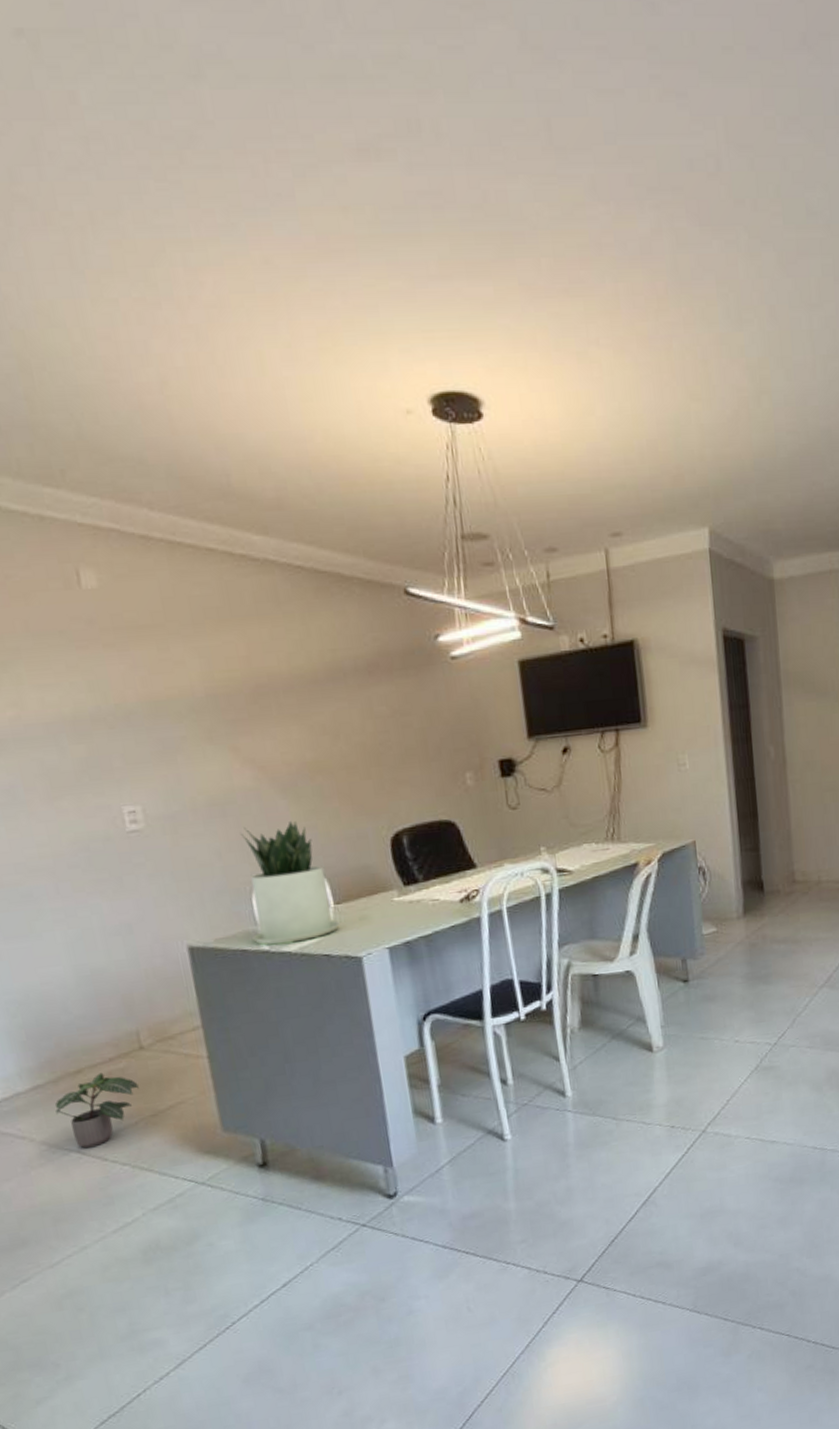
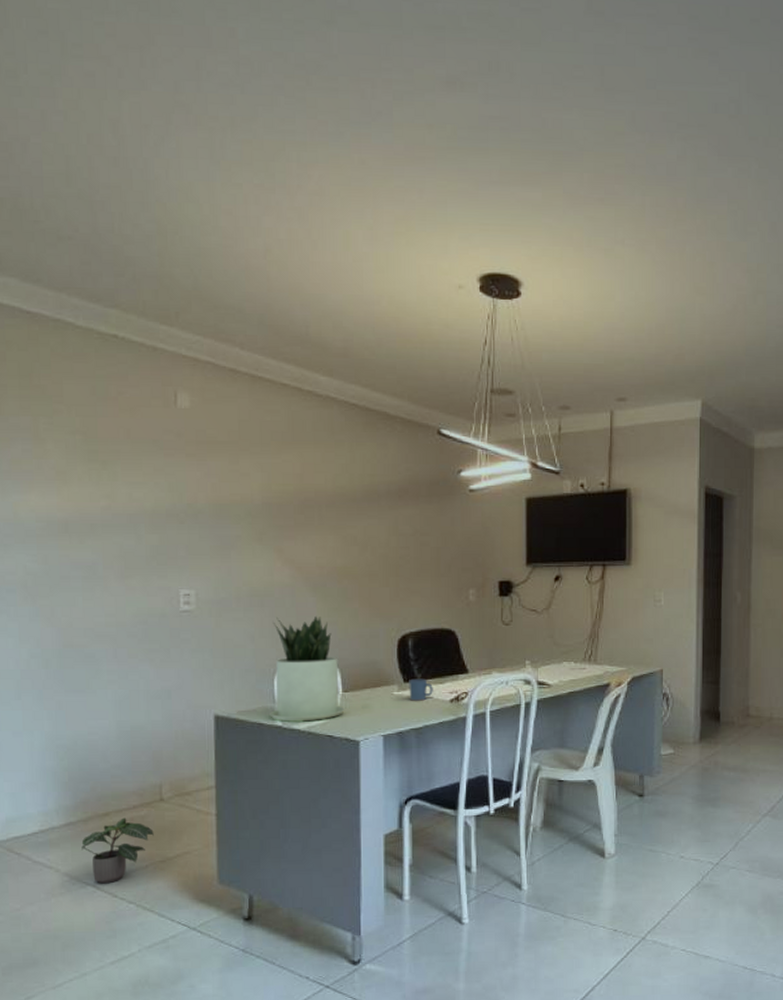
mug: none [409,879,439,907] -> present [409,678,433,702]

